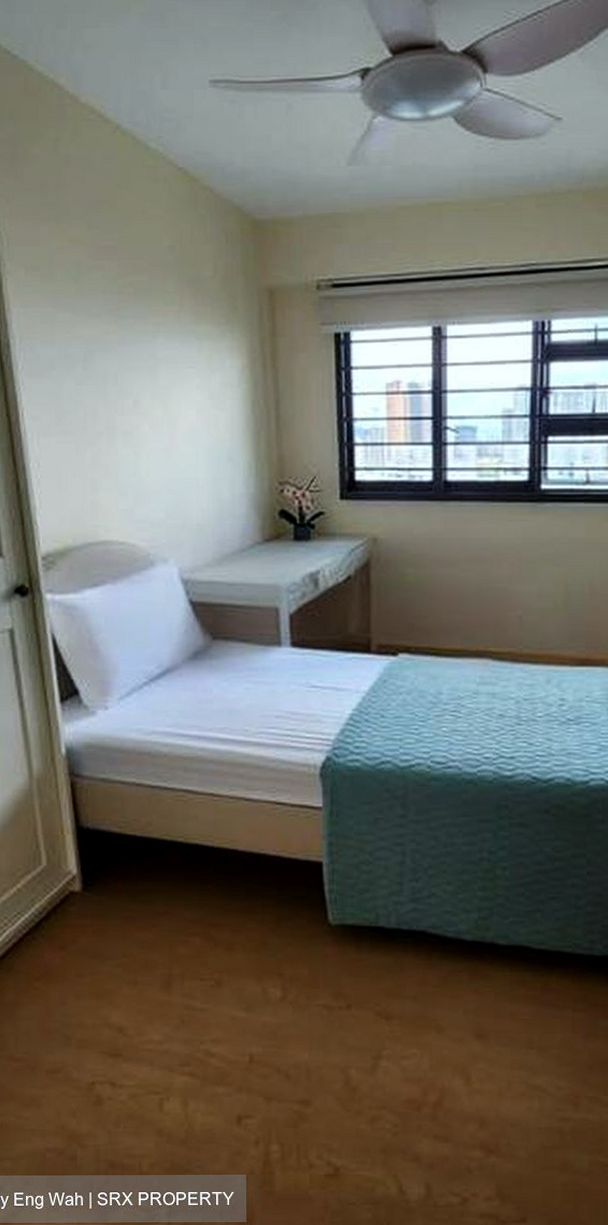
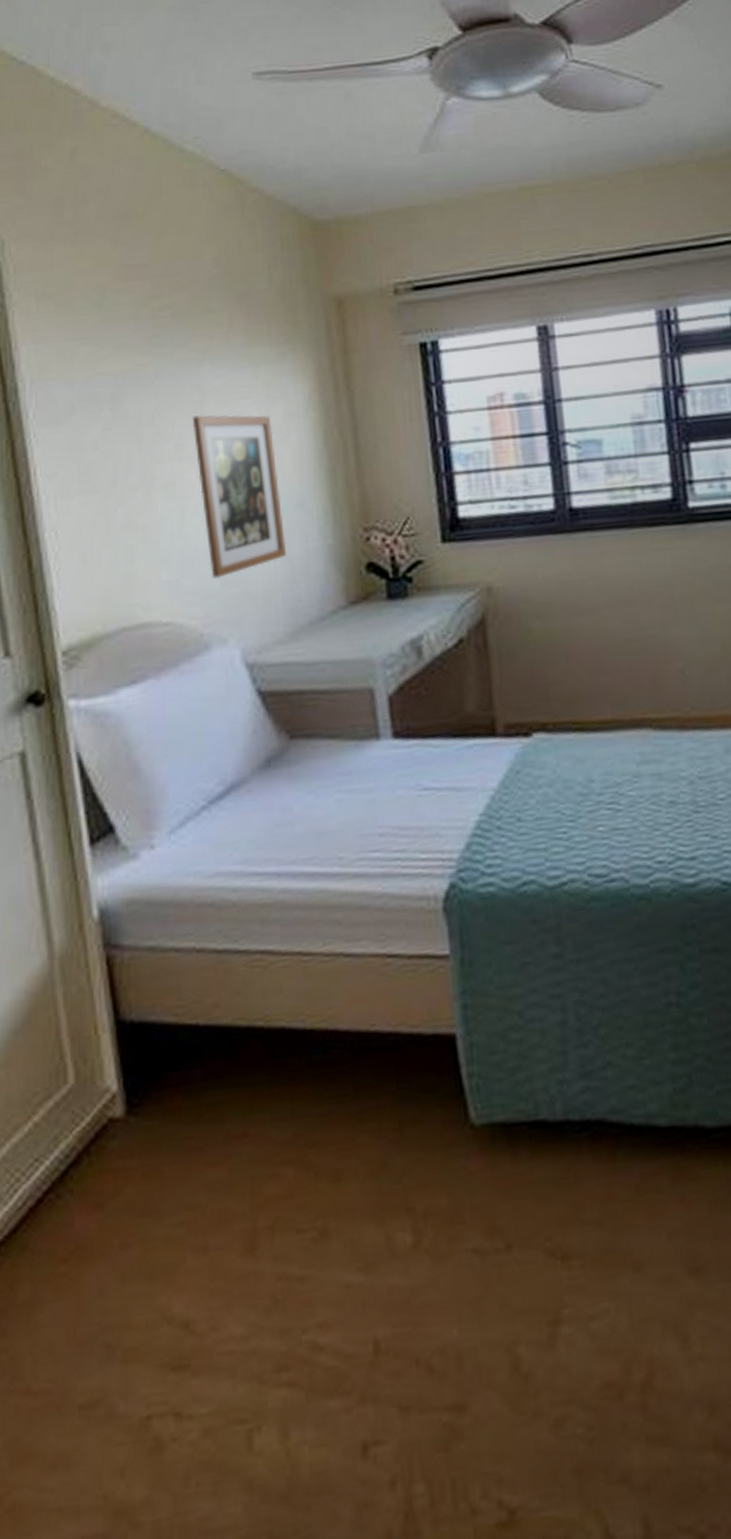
wall art: none [147,379,218,512] -> present [192,415,287,579]

